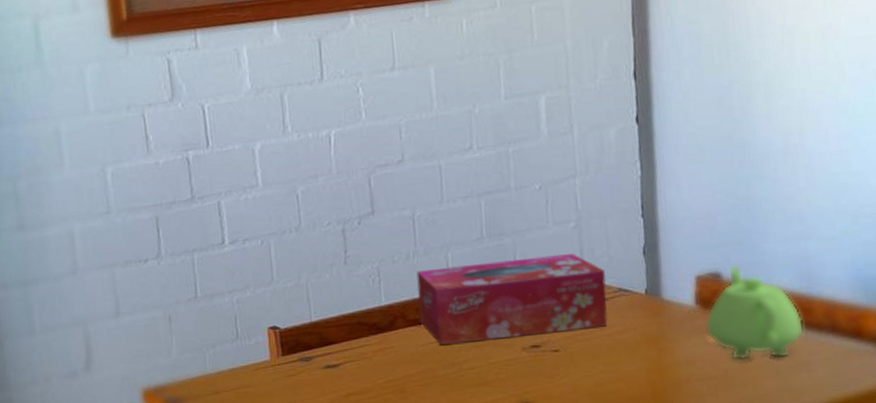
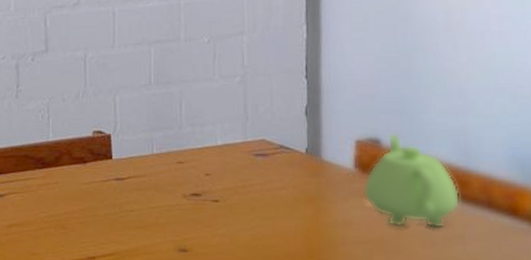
tissue box: present [416,254,608,345] -> none [84,106,269,186]

